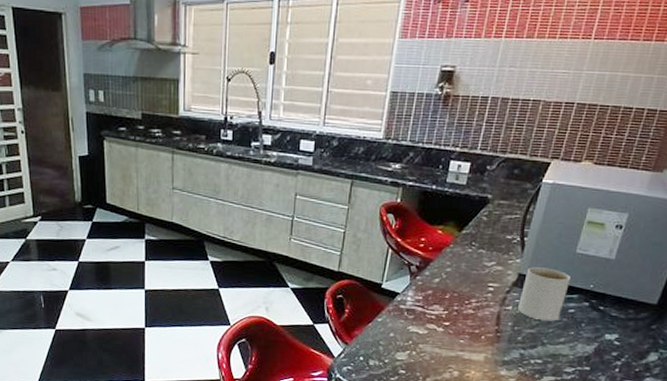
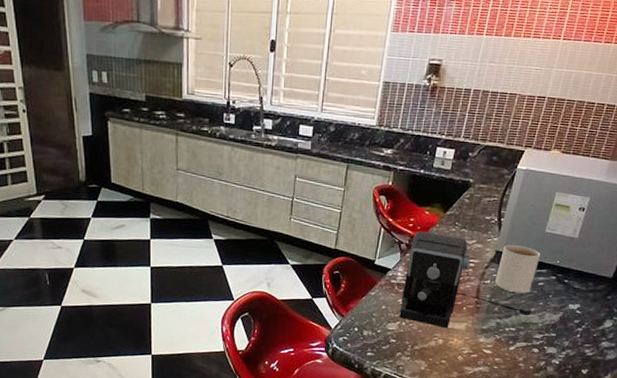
coffee maker: none [409,251,562,359] -> present [399,231,533,328]

